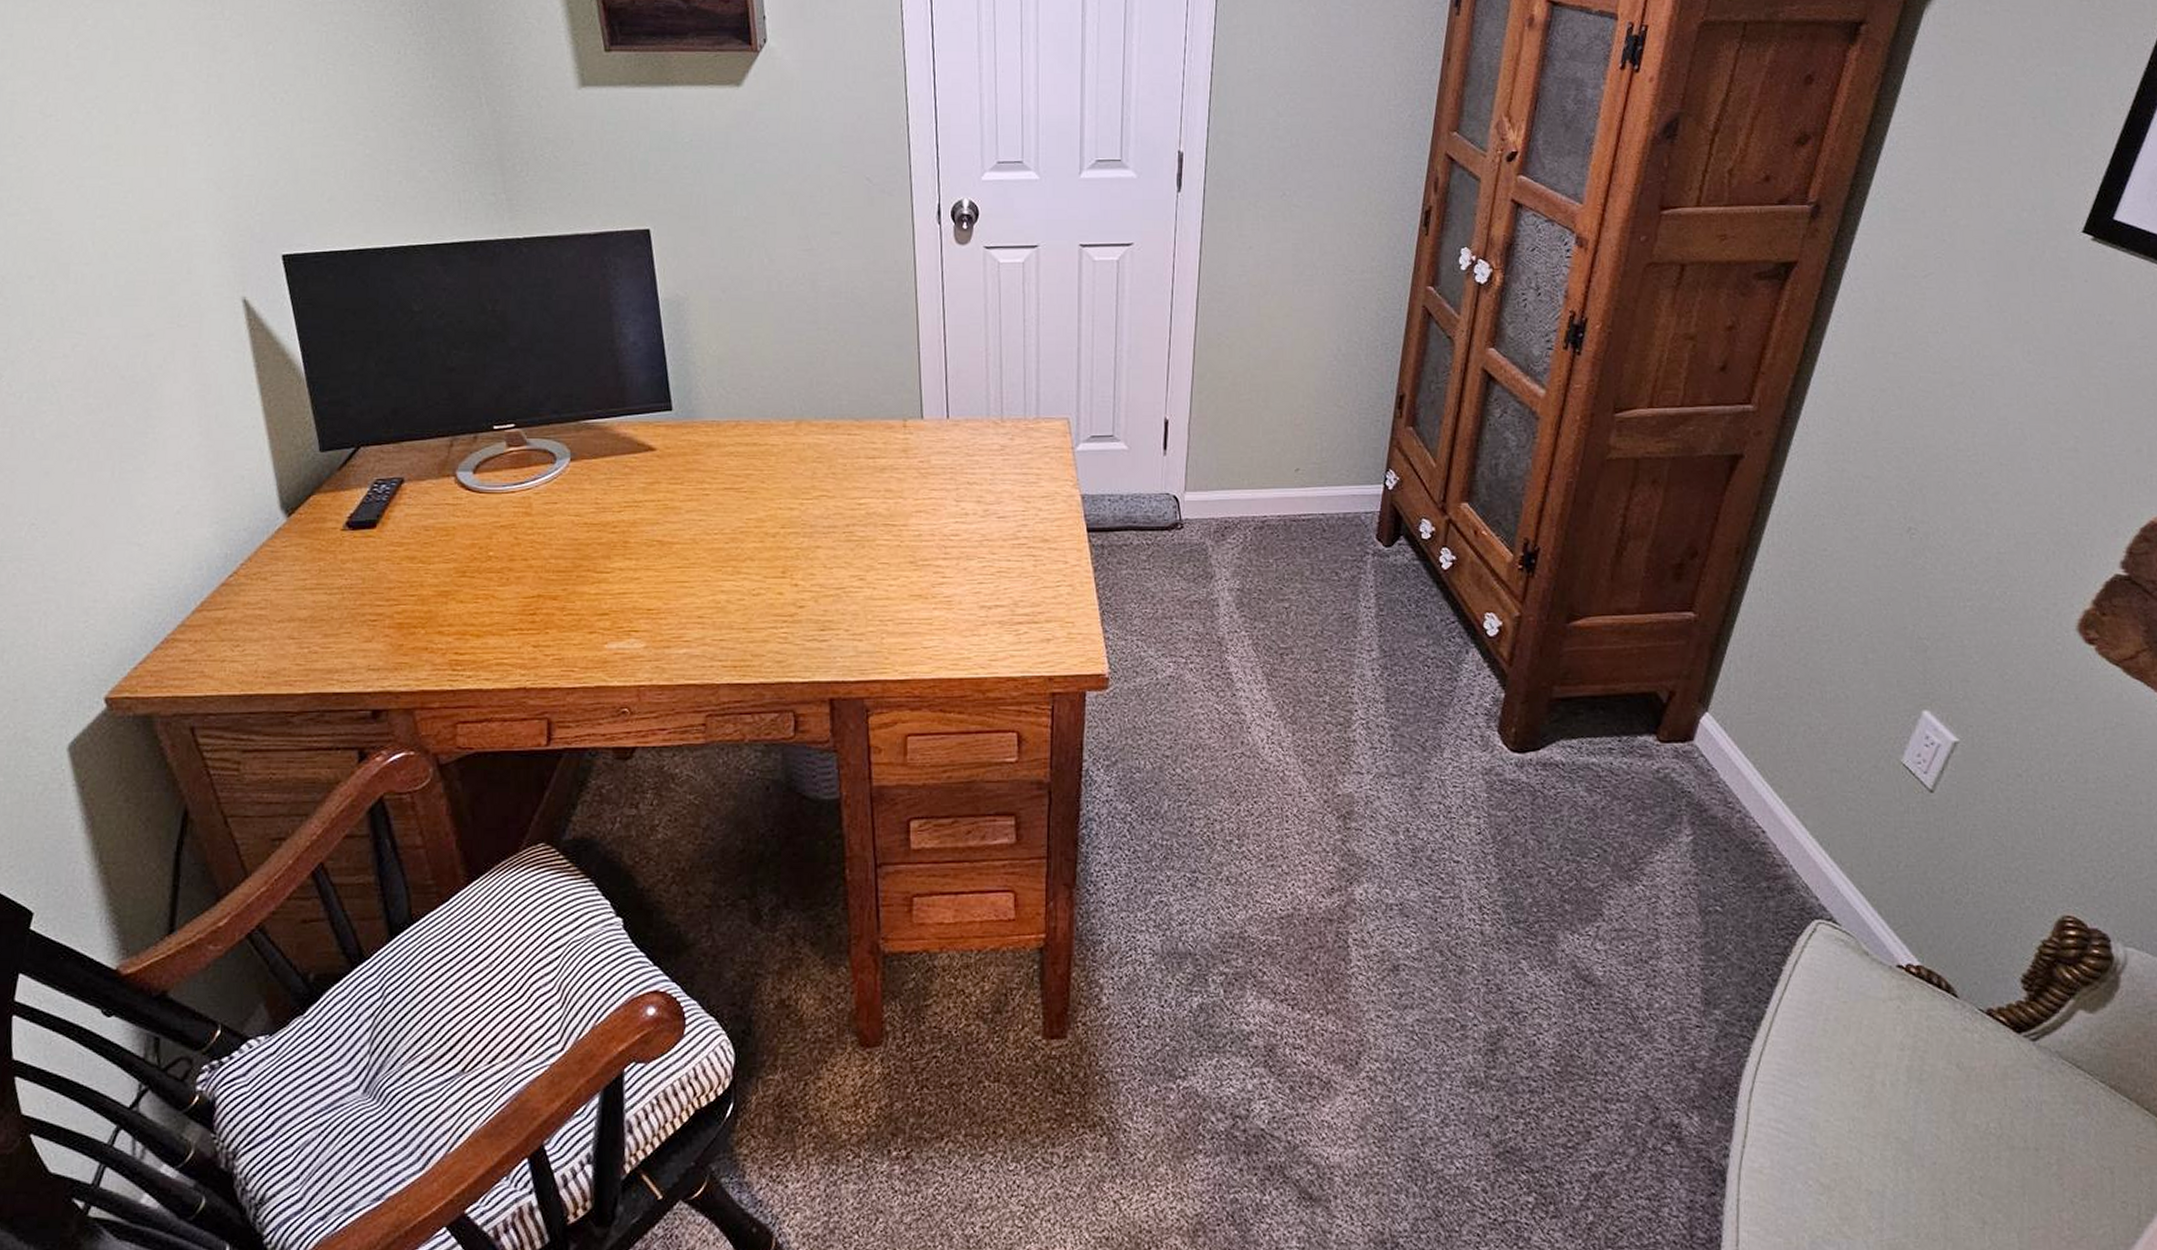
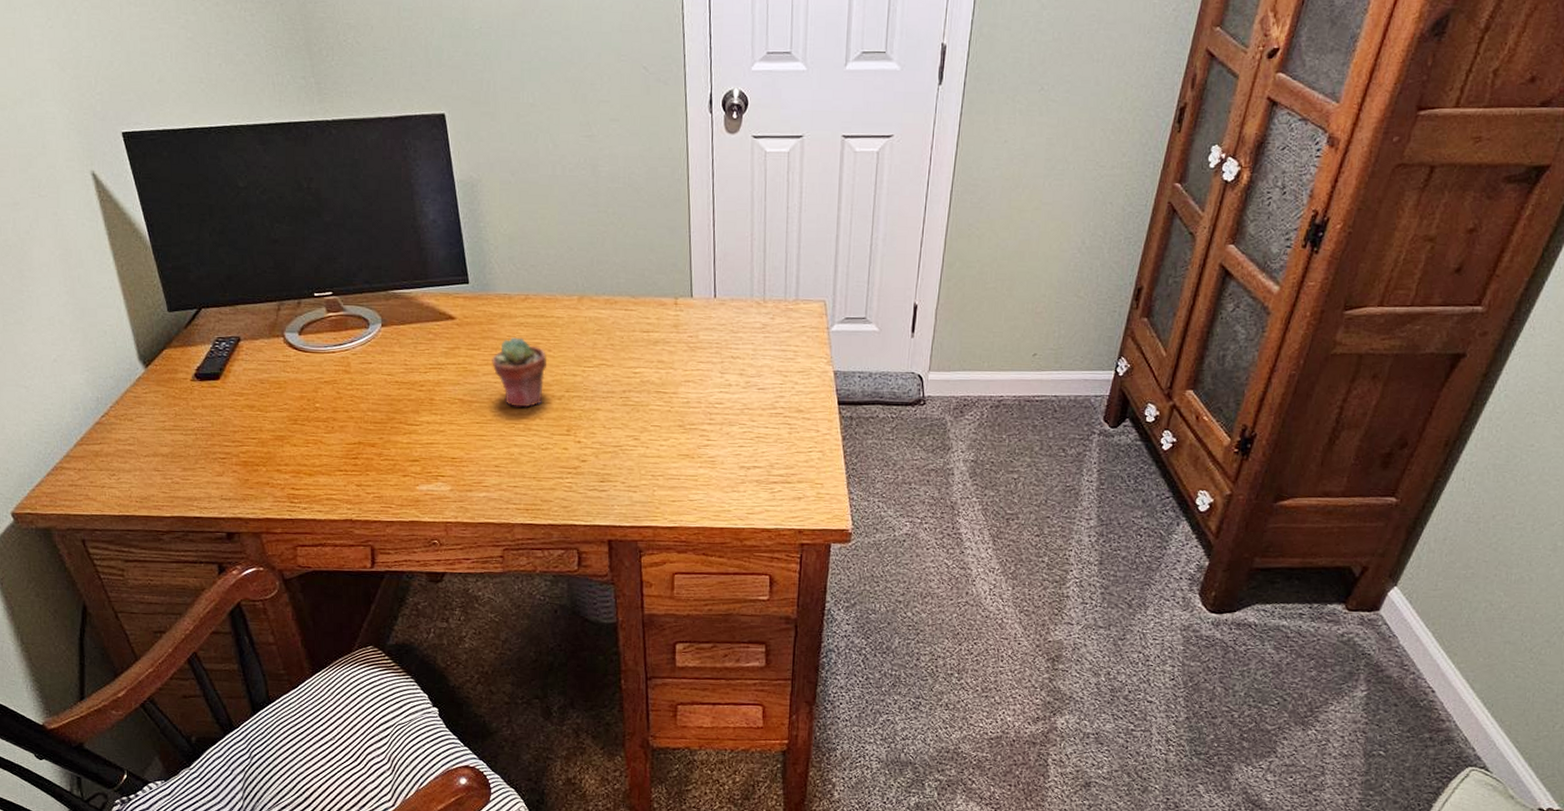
potted succulent: none [696,469,760,548] -> present [492,337,548,408]

